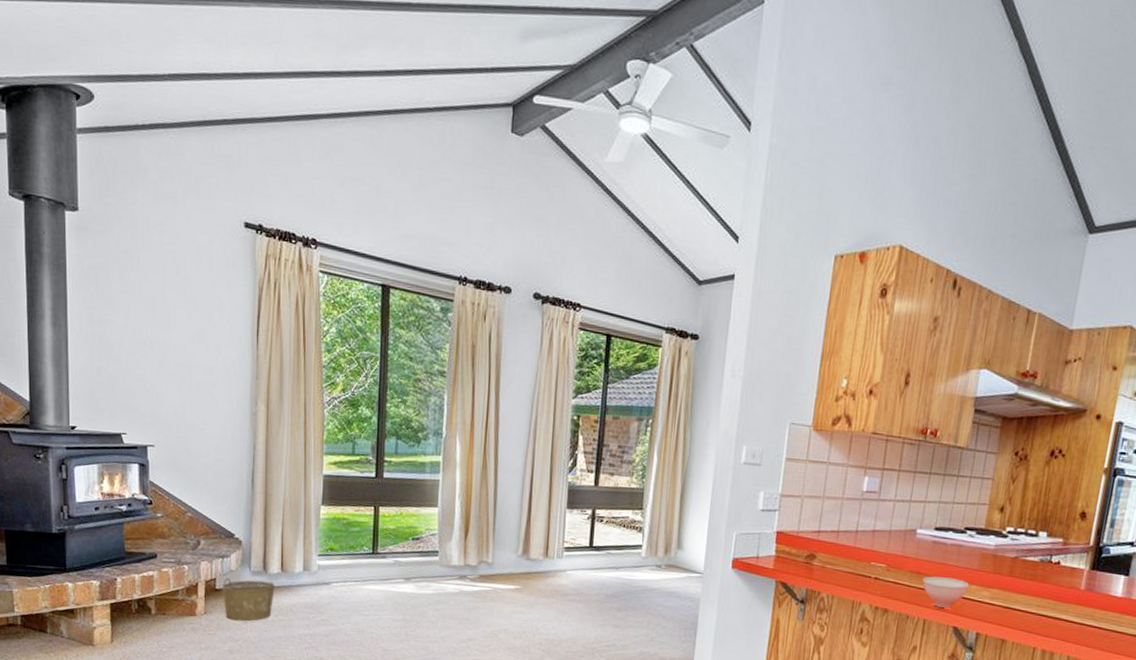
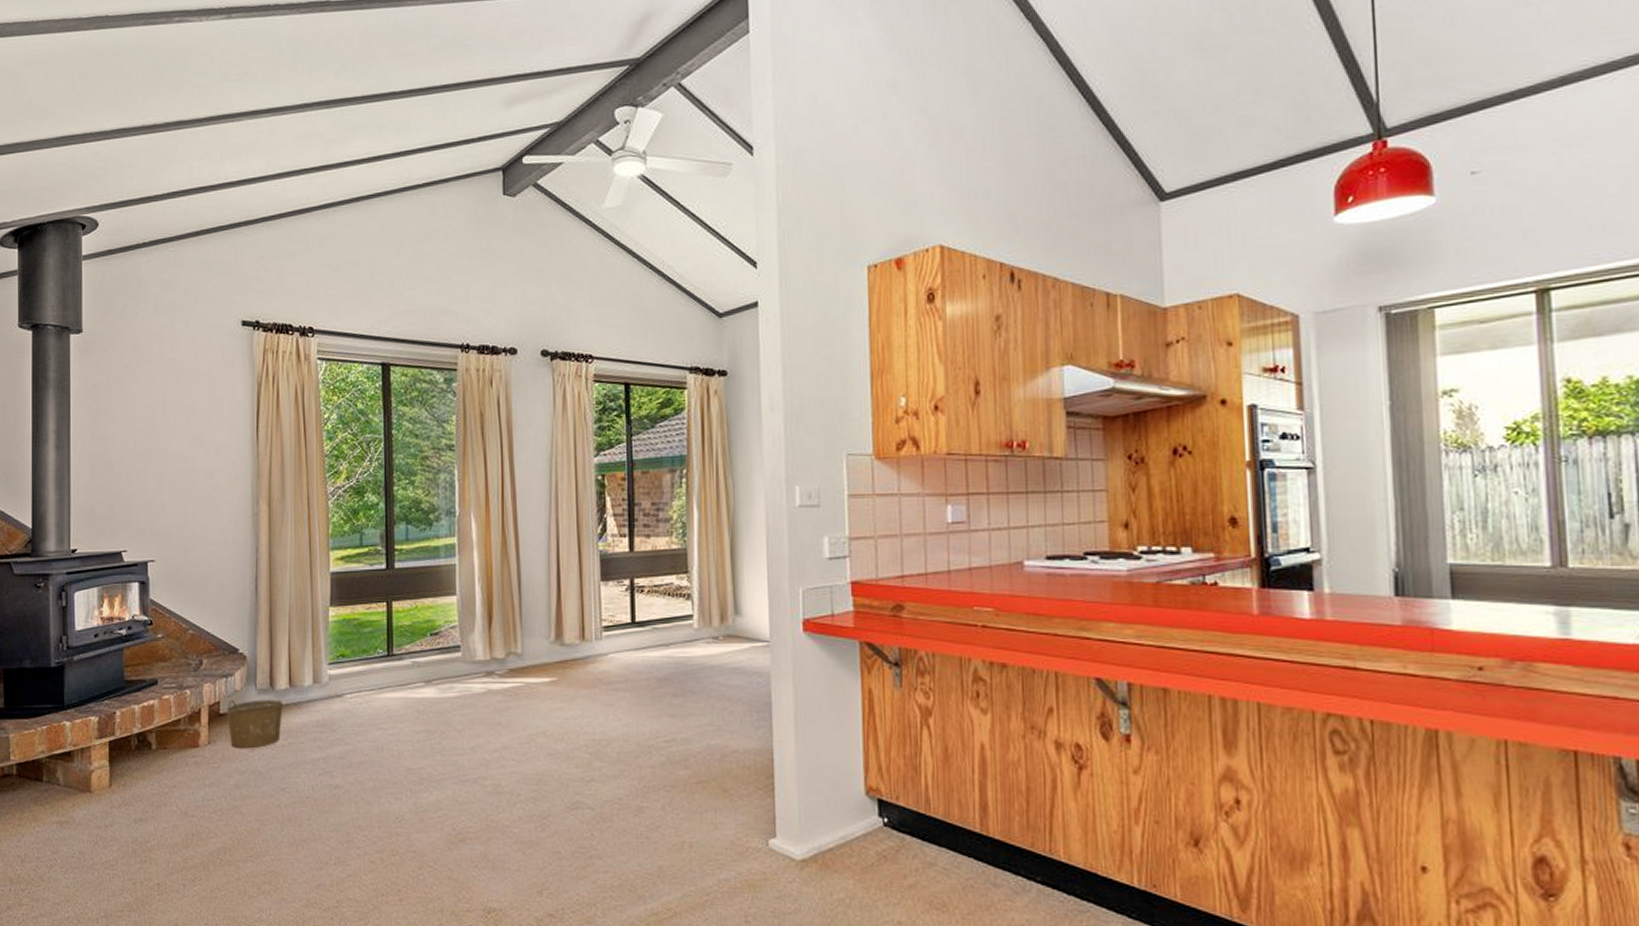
bowl: present [922,576,970,609] -> none [1044,616,1106,656]

